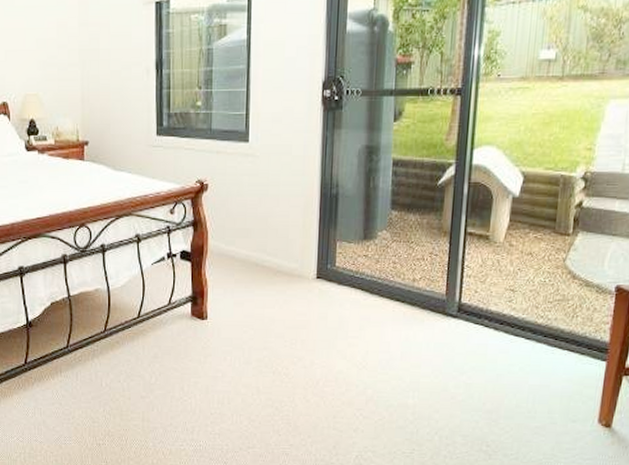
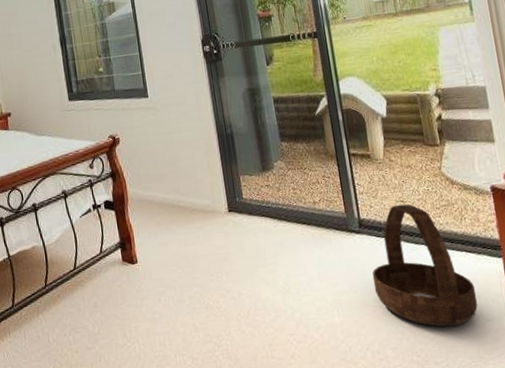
basket: none [458,293,567,423] -> present [372,204,478,327]

